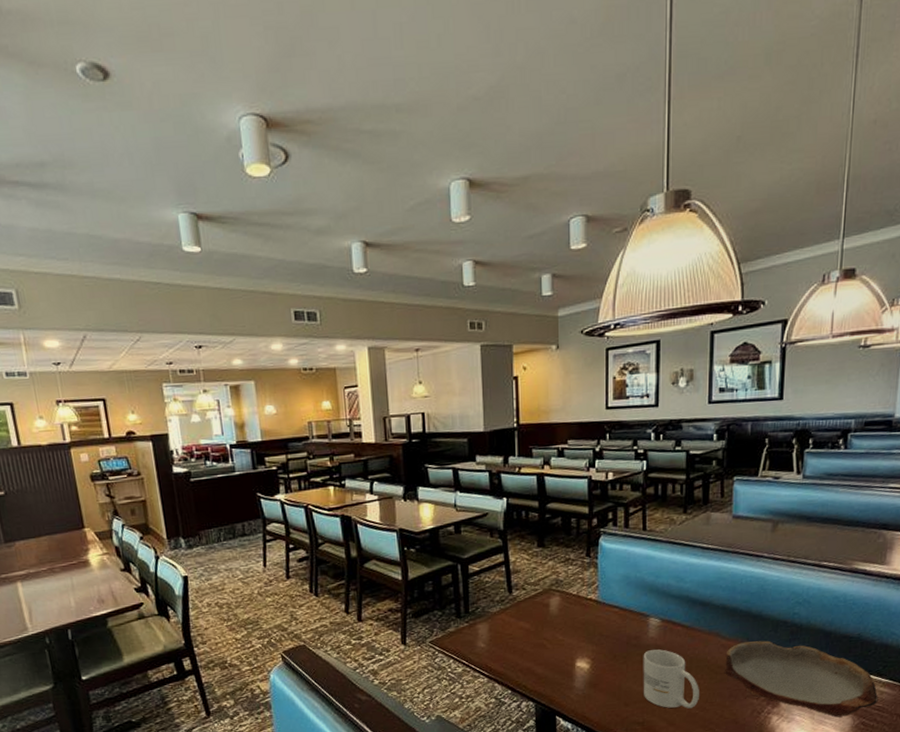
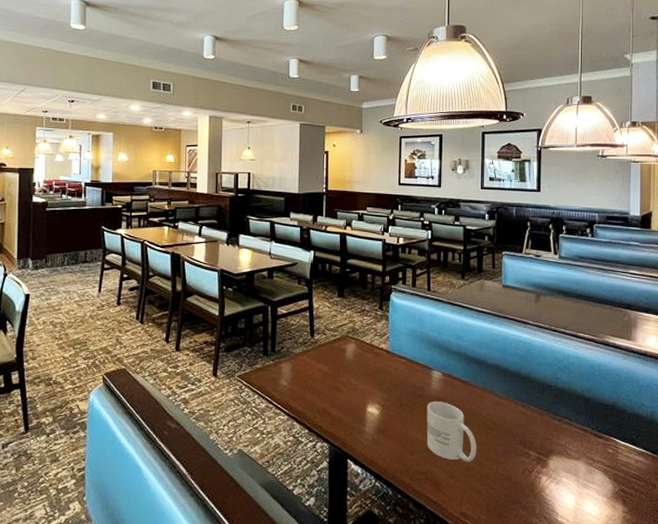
bowl: present [724,640,879,718] -> none [498,401,635,482]

